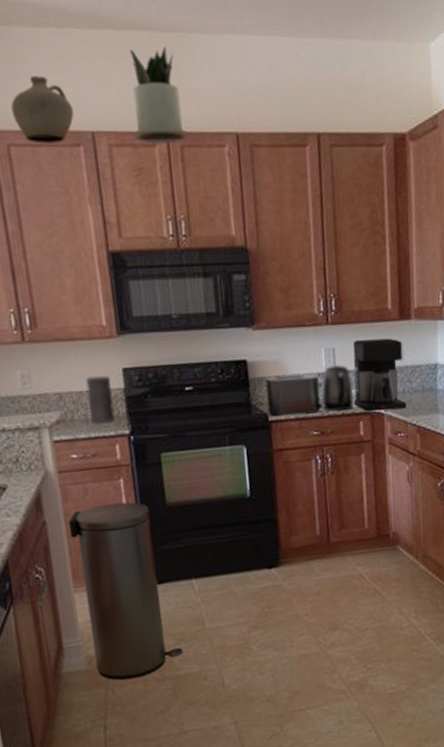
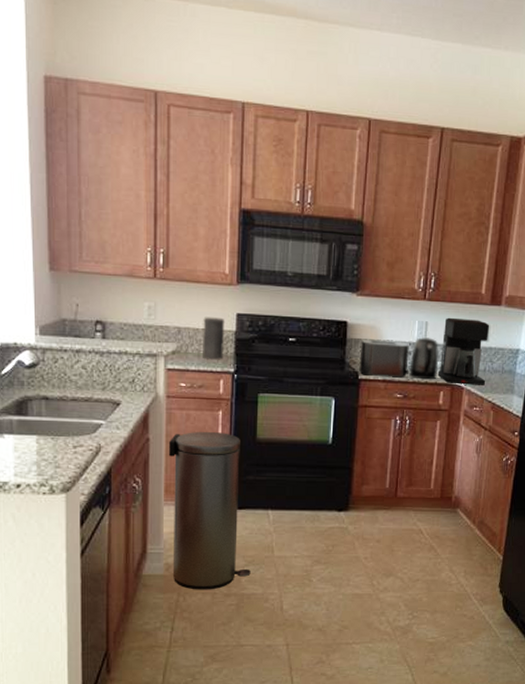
ceramic jug: present [10,76,74,144] -> none [176,47,230,109]
planter: present [129,46,189,145] -> none [278,34,327,121]

